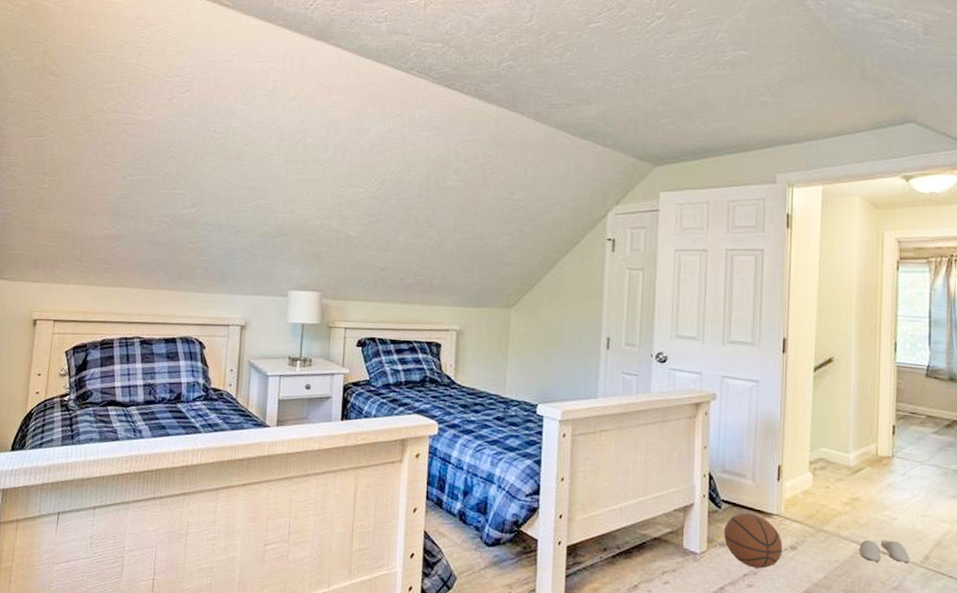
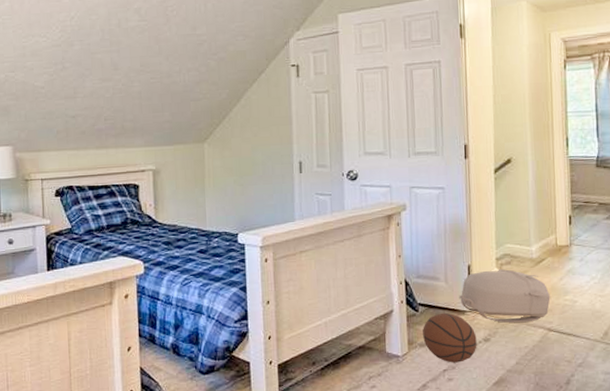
backpack: none [766,474,867,535] -> present [459,269,551,324]
slippers: present [860,539,910,563] -> none [546,321,592,343]

